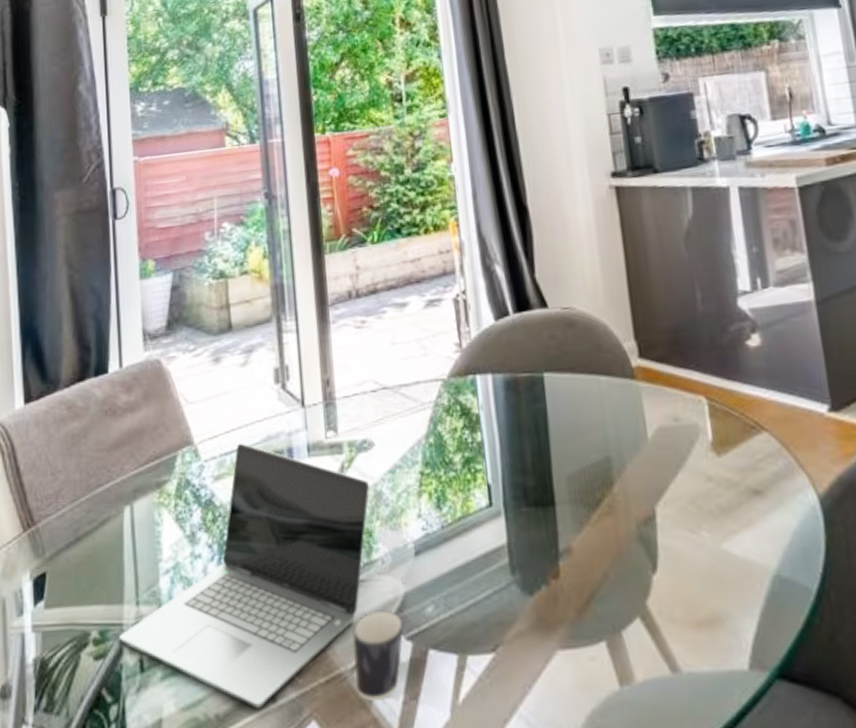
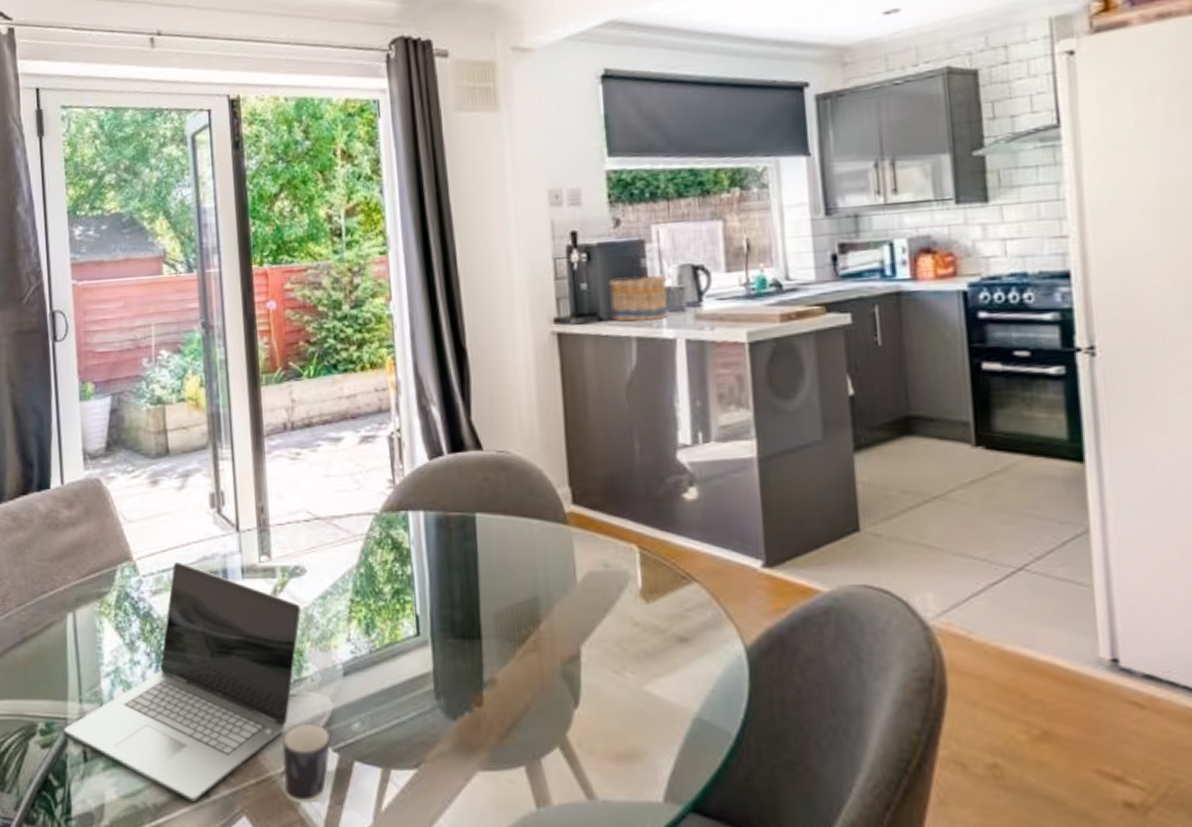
basket: none [660,126,720,173] -> present [607,275,668,322]

